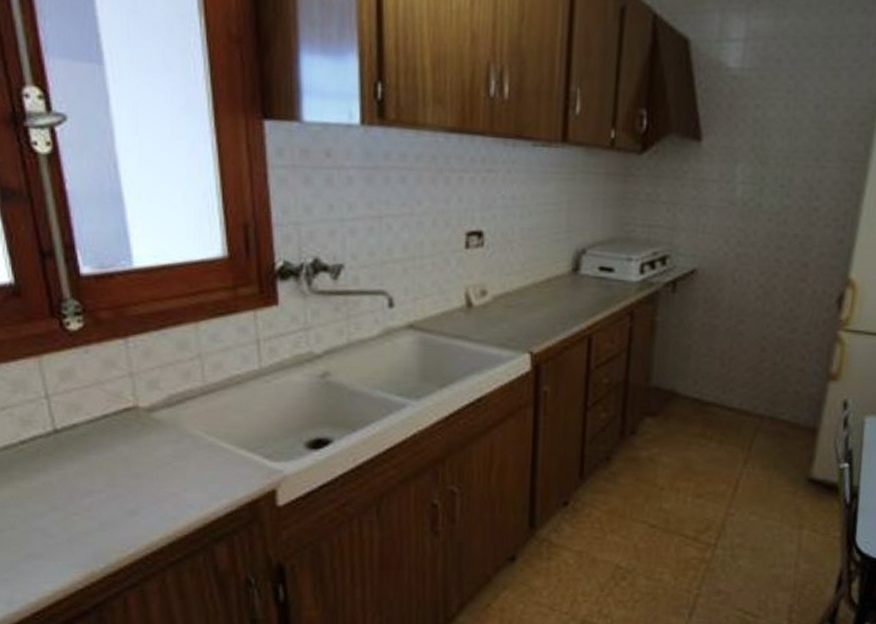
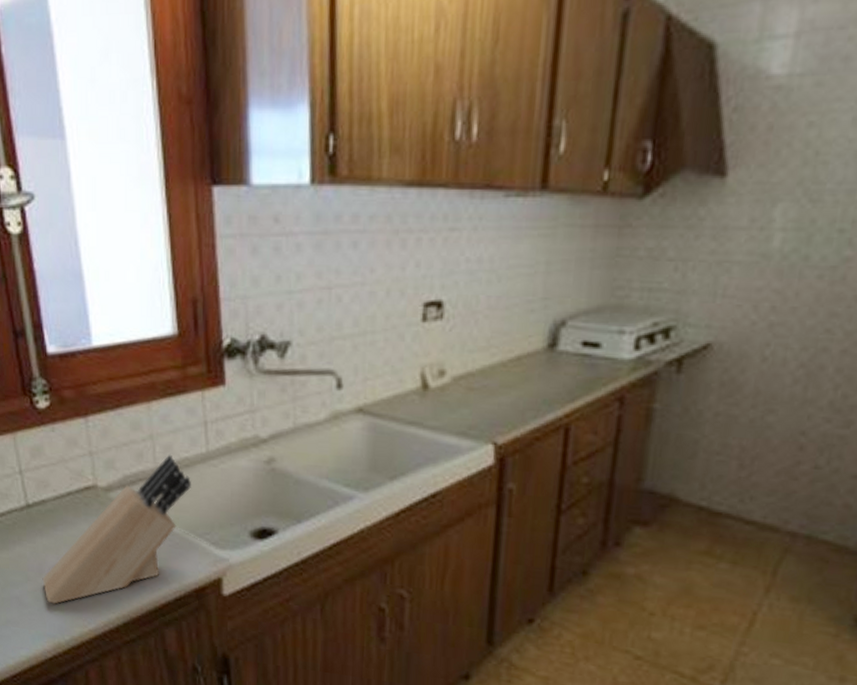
knife block: none [72,372,243,532] -> present [42,454,191,604]

